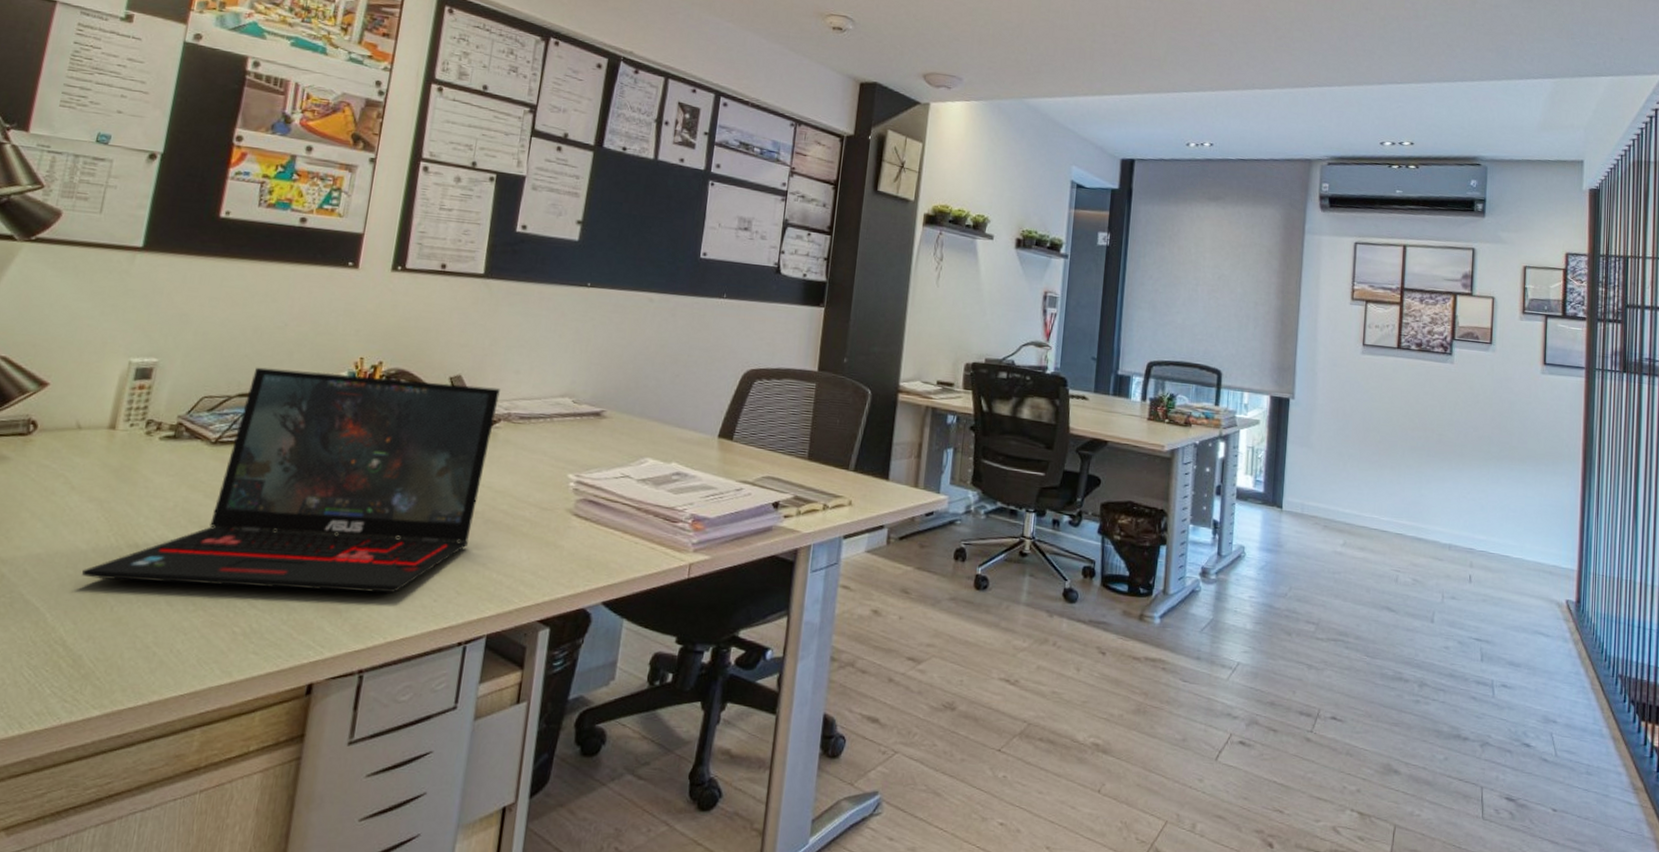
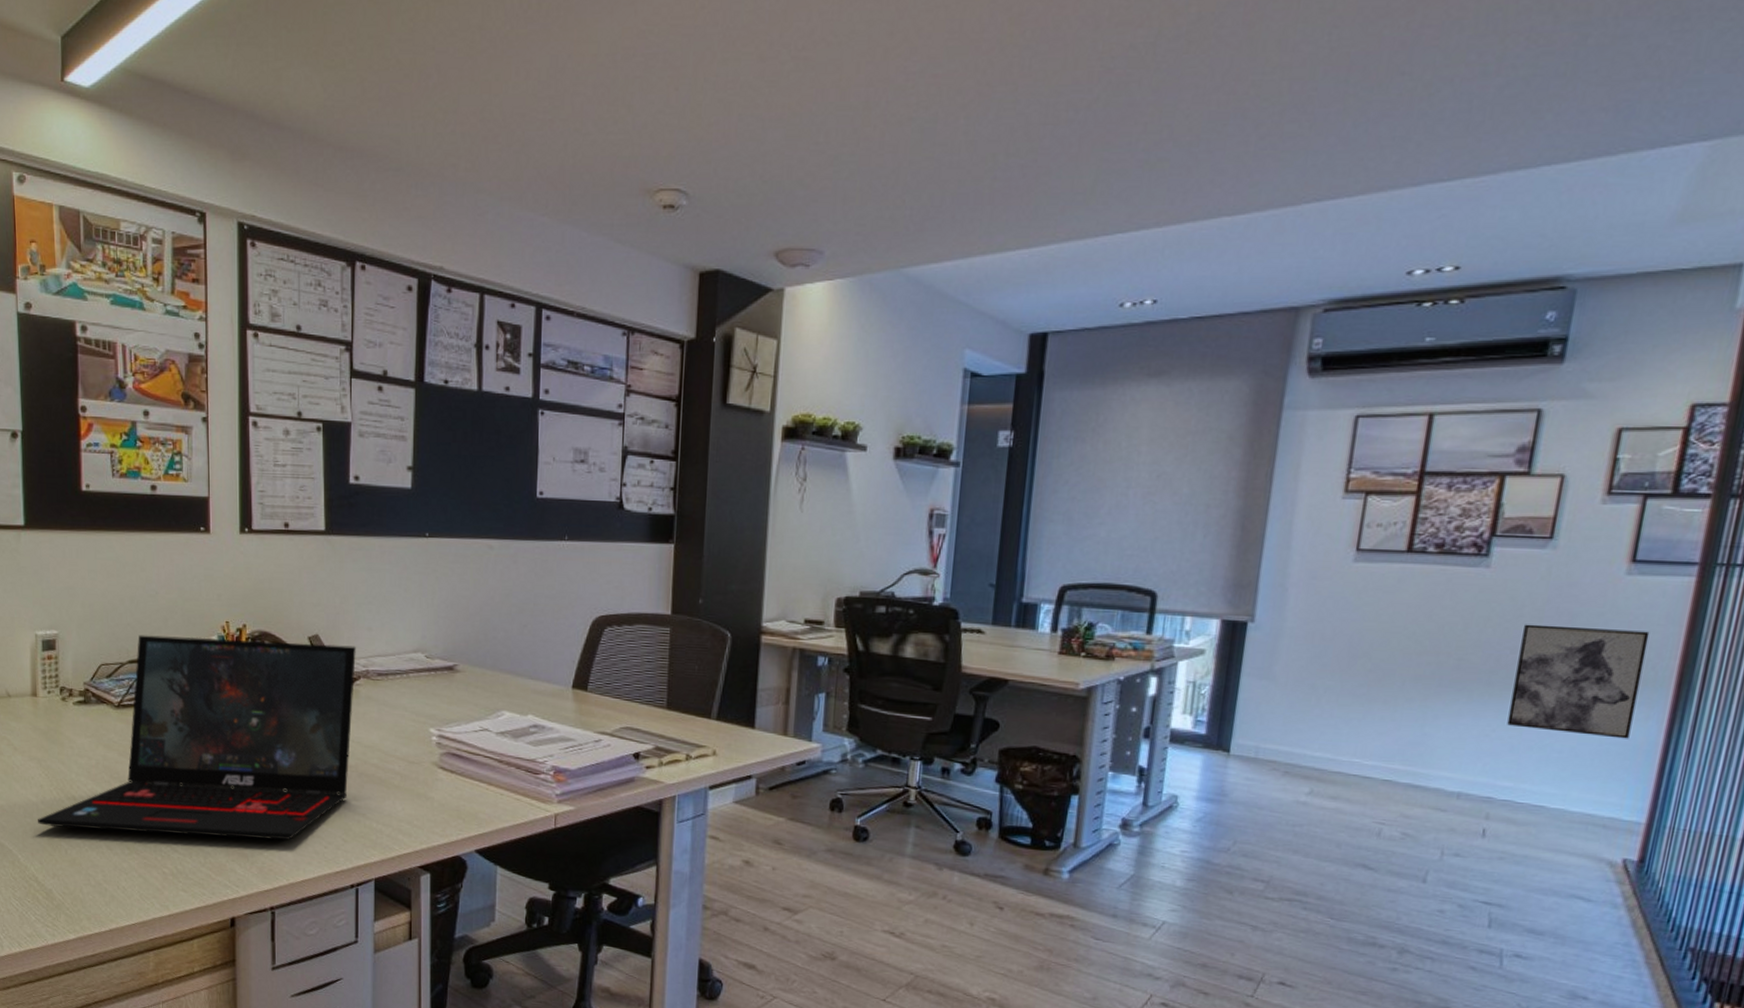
wall art: none [1477,408,1561,502] -> present [1507,624,1650,739]

